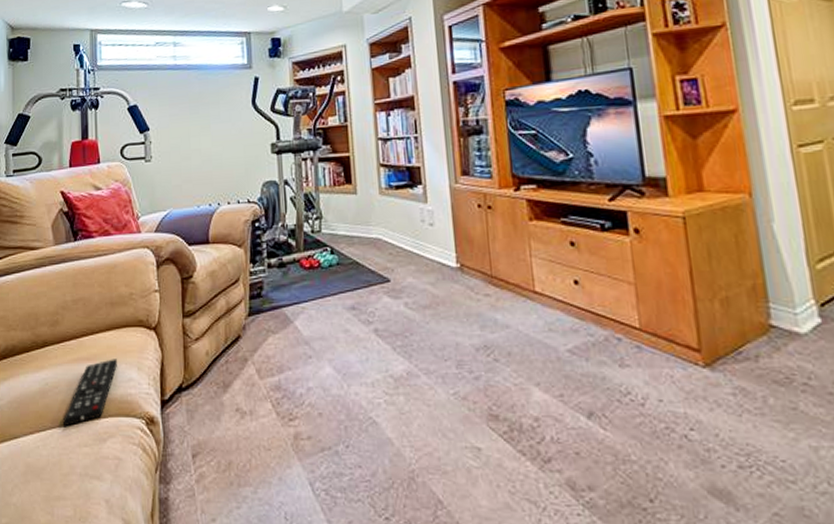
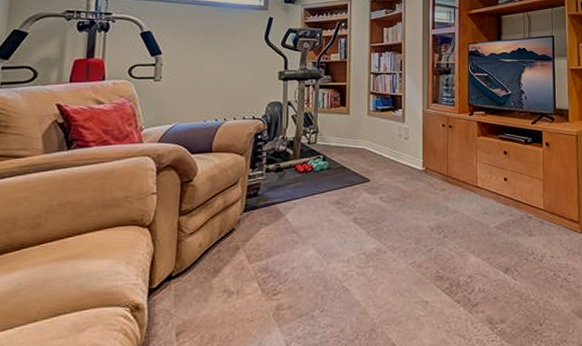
remote control: present [62,359,117,427] -> none [34,255,104,323]

